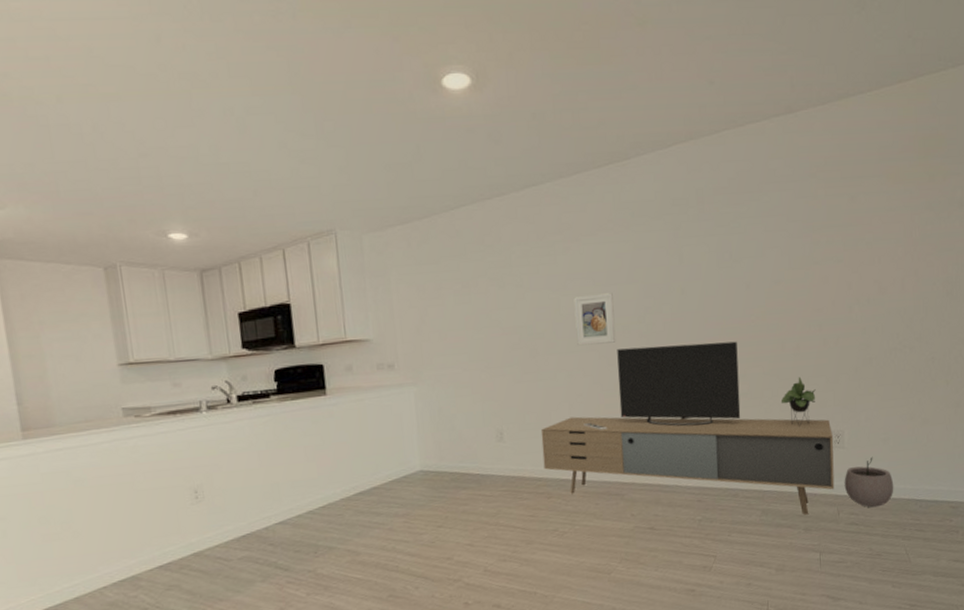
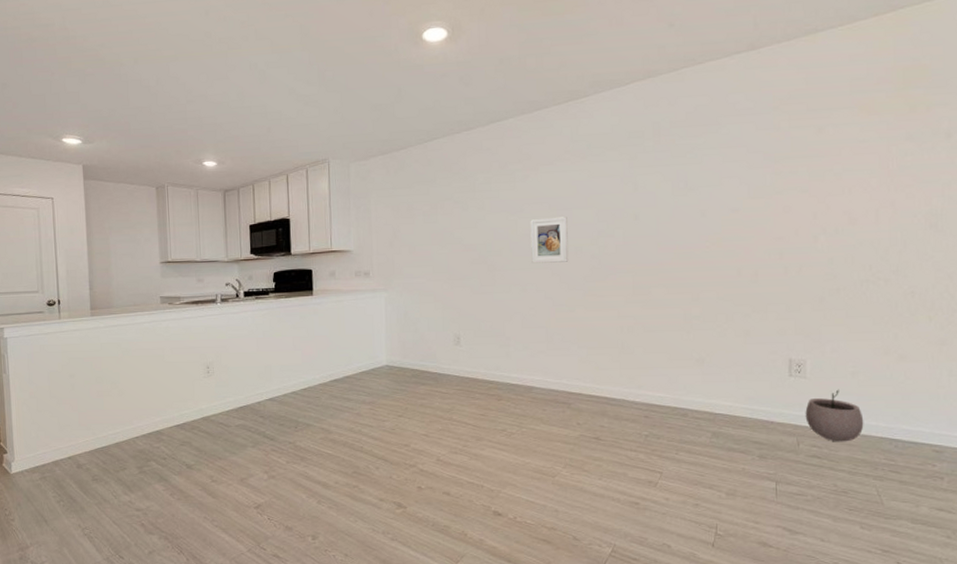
media console: present [540,341,835,515] -> none [494,266,794,442]

